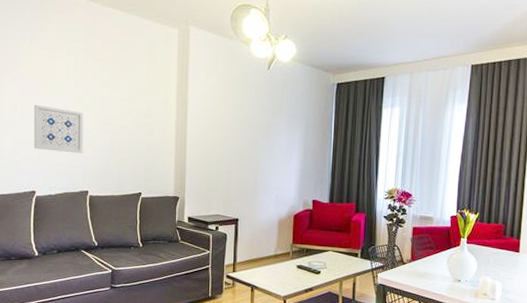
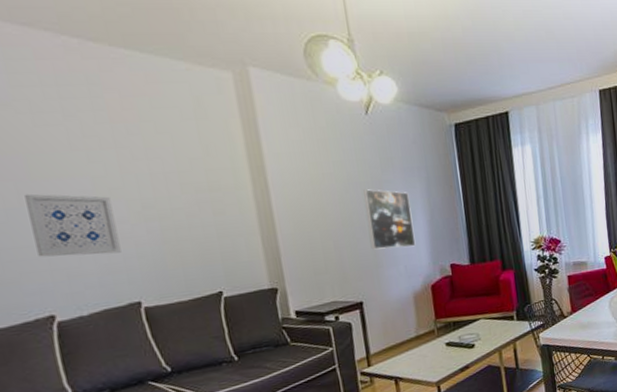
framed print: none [253,129,290,181] -> present [363,189,416,250]

